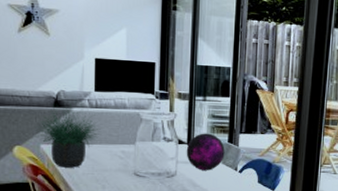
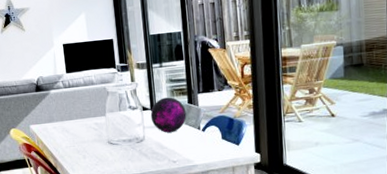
potted plant: present [35,103,101,168] -> none [24,85,75,143]

